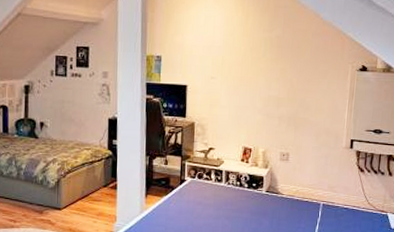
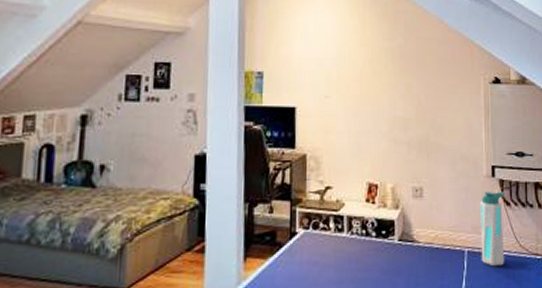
water bottle: none [333,159,360,218] -> present [480,191,505,267]

